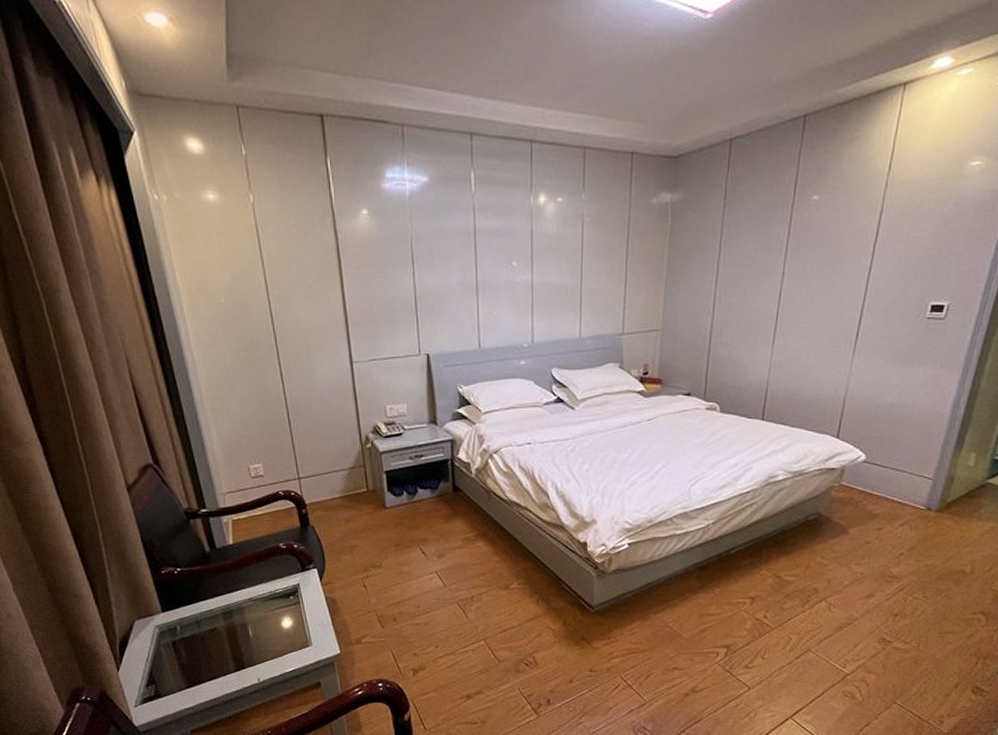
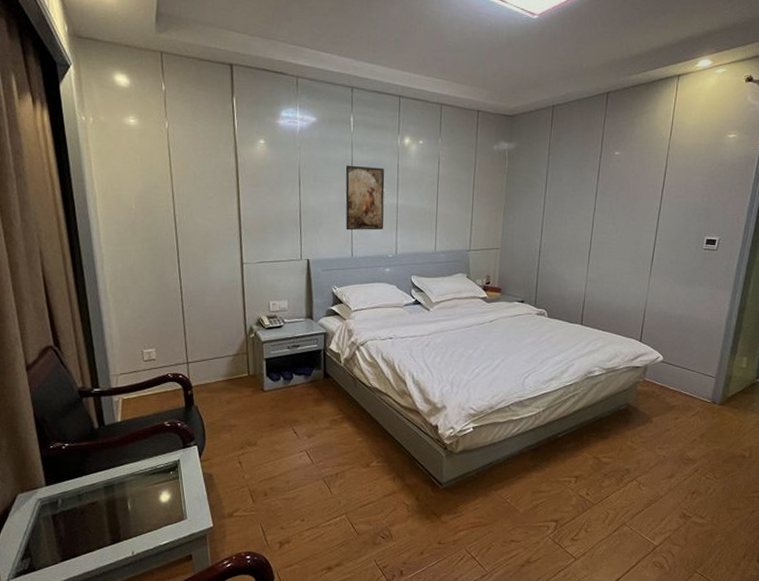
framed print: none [467,234,517,317] -> present [345,165,385,231]

